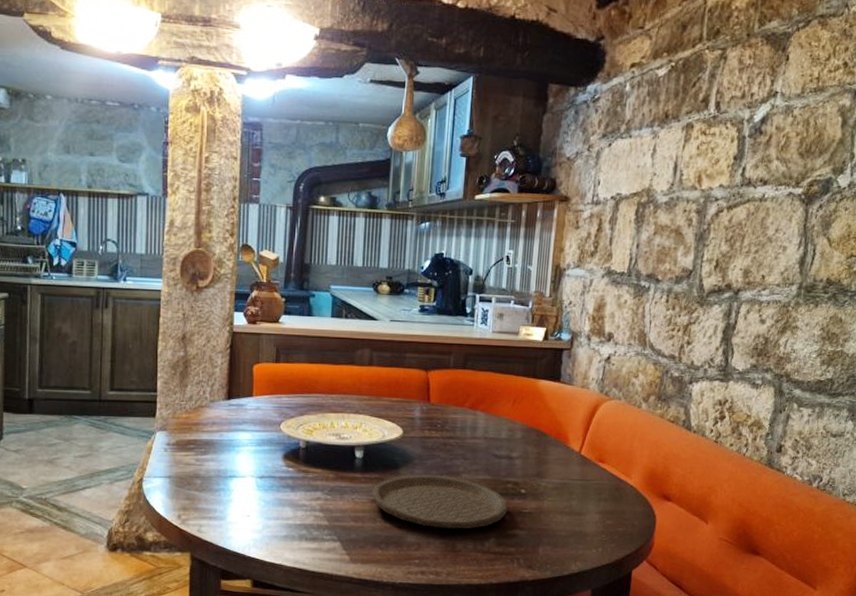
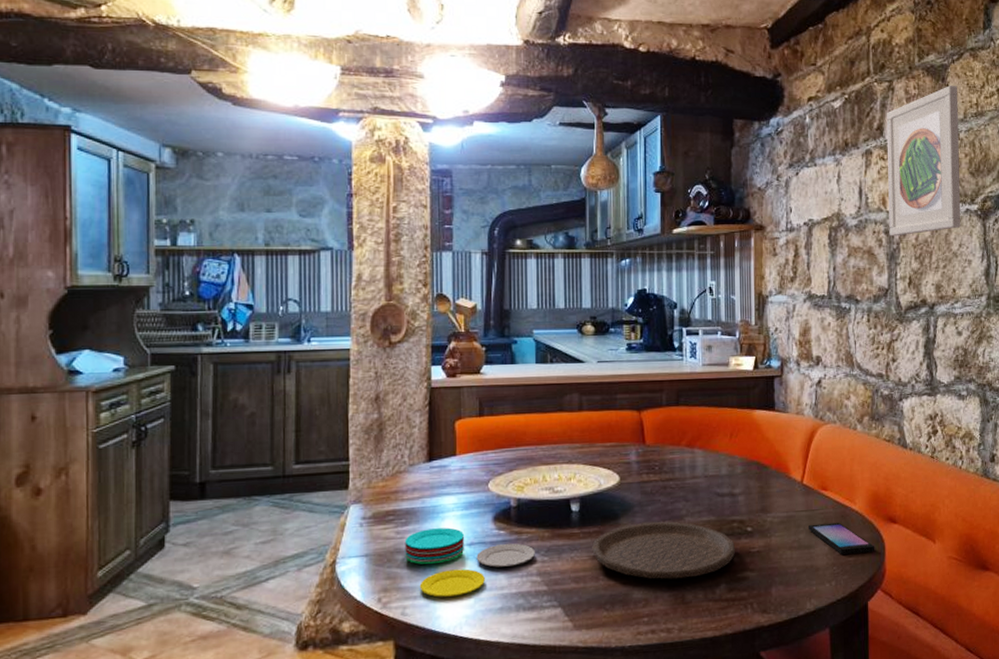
plate: none [203,460,319,521] -> present [404,527,535,598]
smartphone: none [581,493,646,525] -> present [809,522,875,555]
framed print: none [701,55,799,217] -> present [886,85,961,236]

